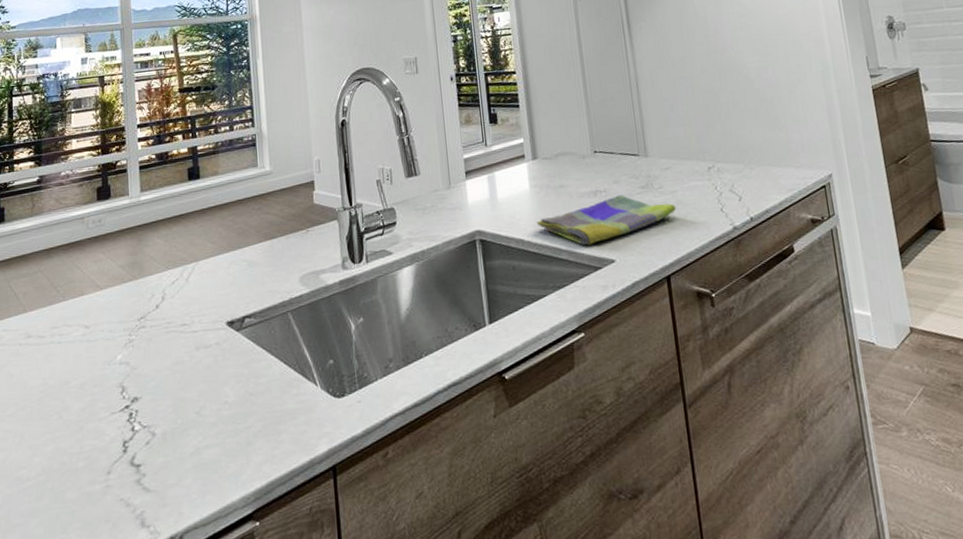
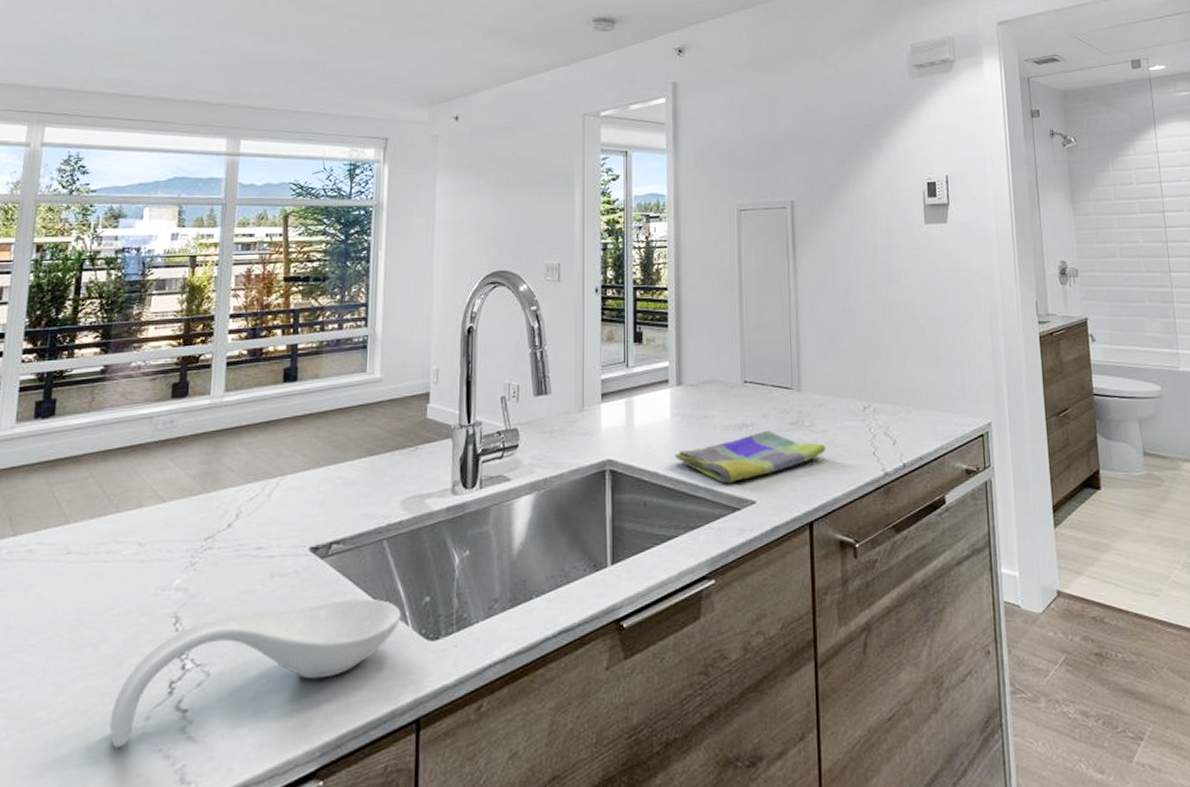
spoon rest: none [78,363,310,499] -> present [109,598,401,748]

